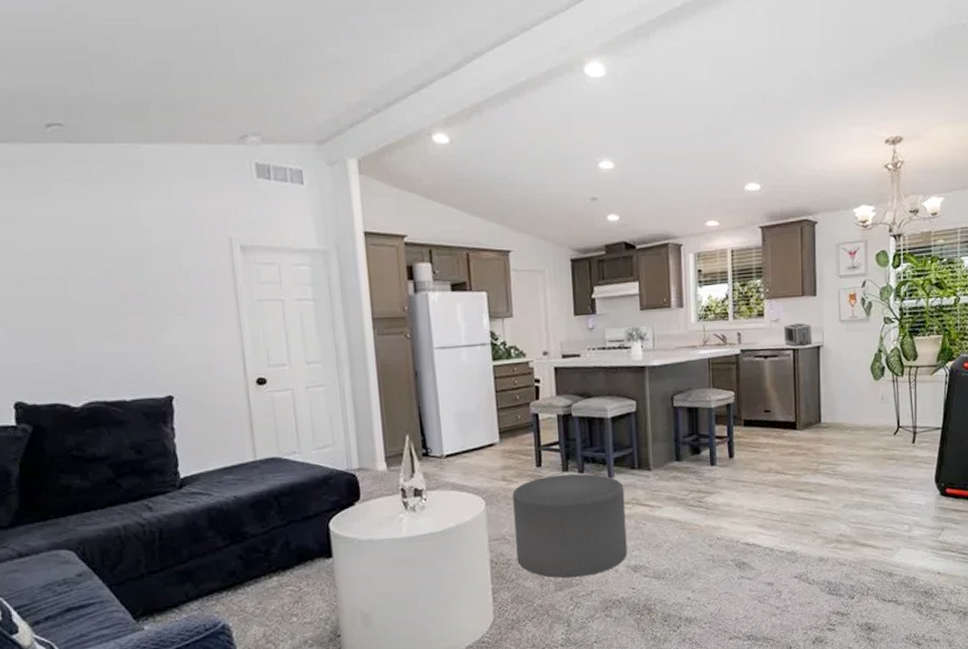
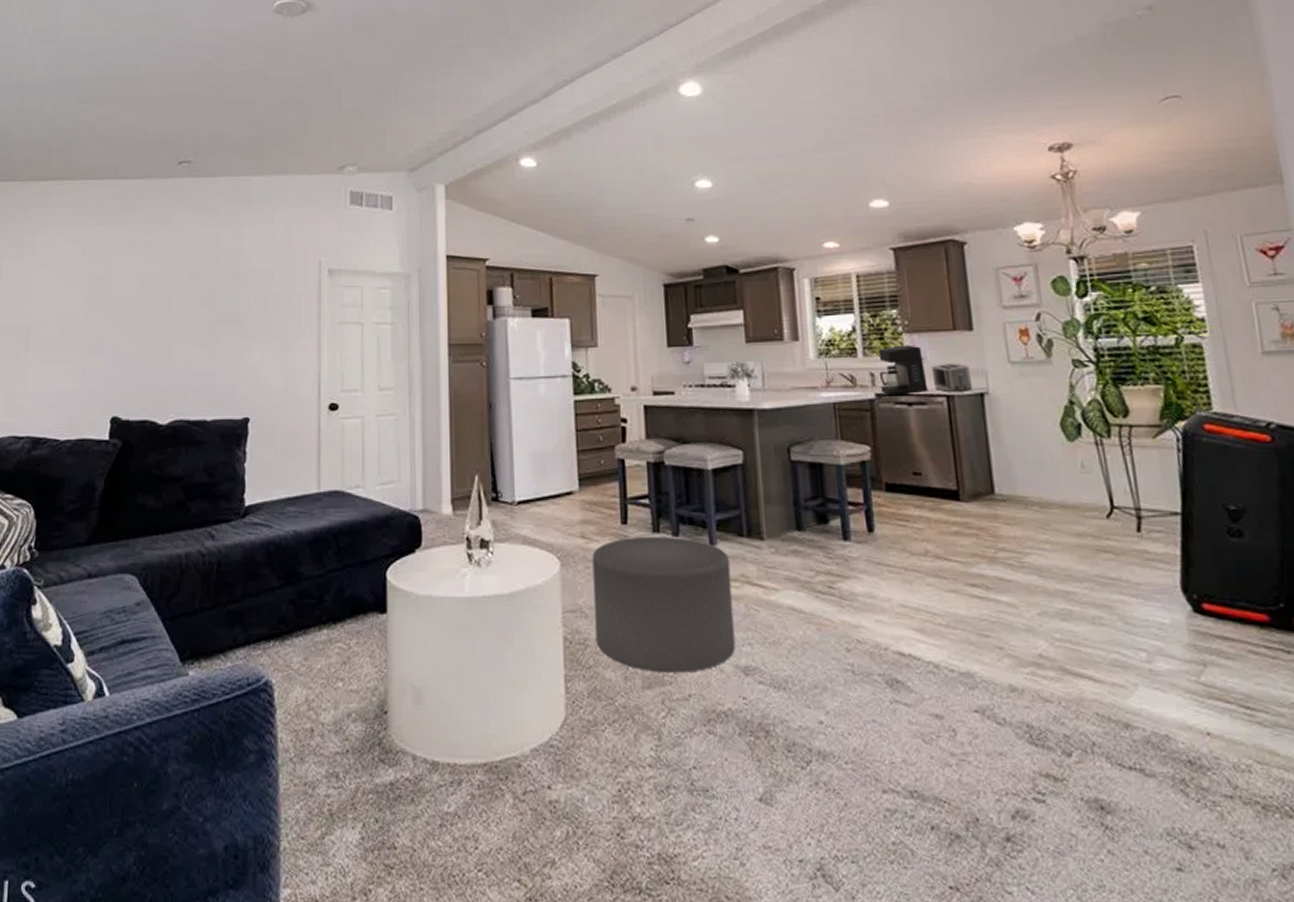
coffee maker: none [744,308,780,351] -> present [878,344,928,396]

